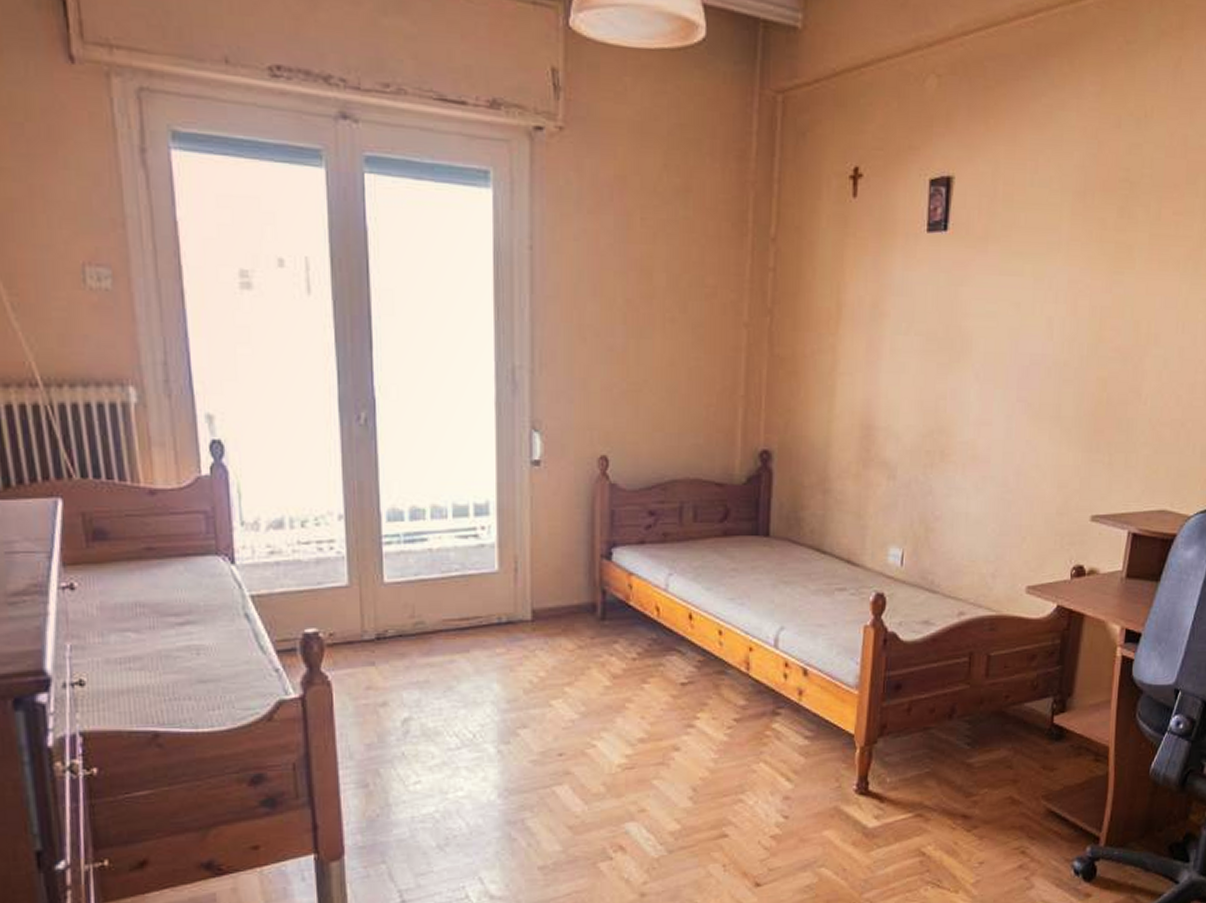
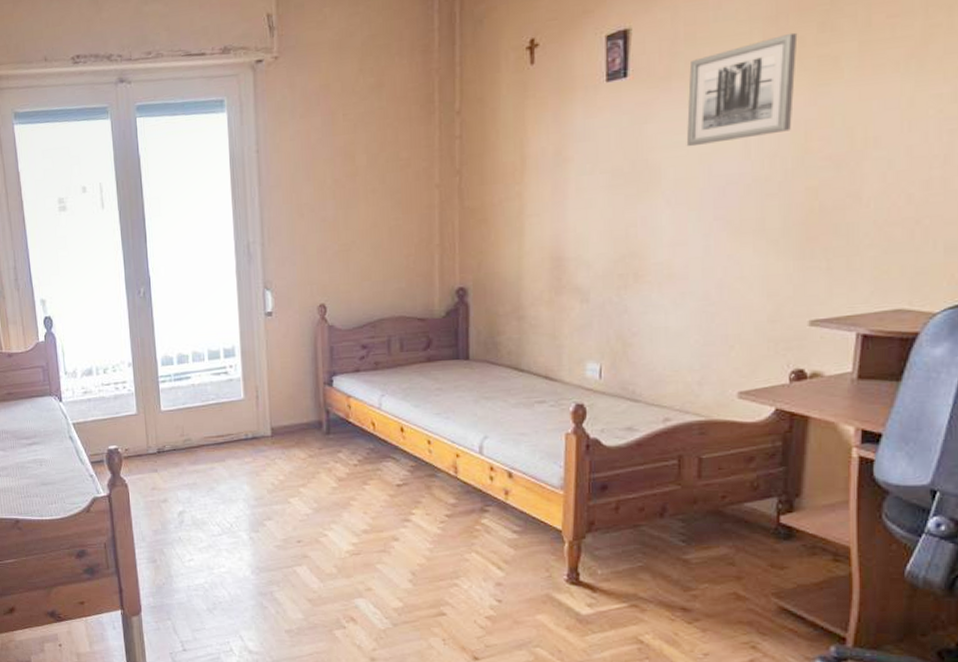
wall art: none [997,212,1101,319] -> present [686,32,798,147]

